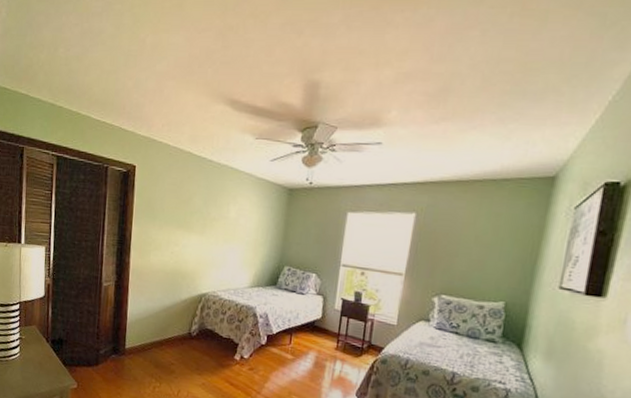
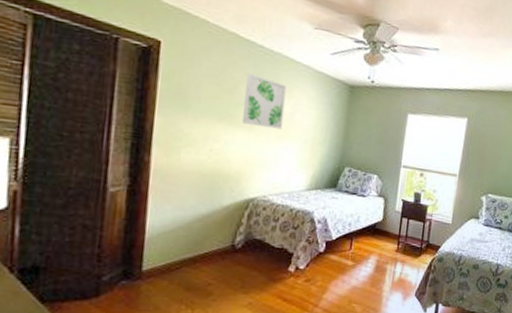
wall art: none [196,186,231,233] -> present [243,74,286,130]

